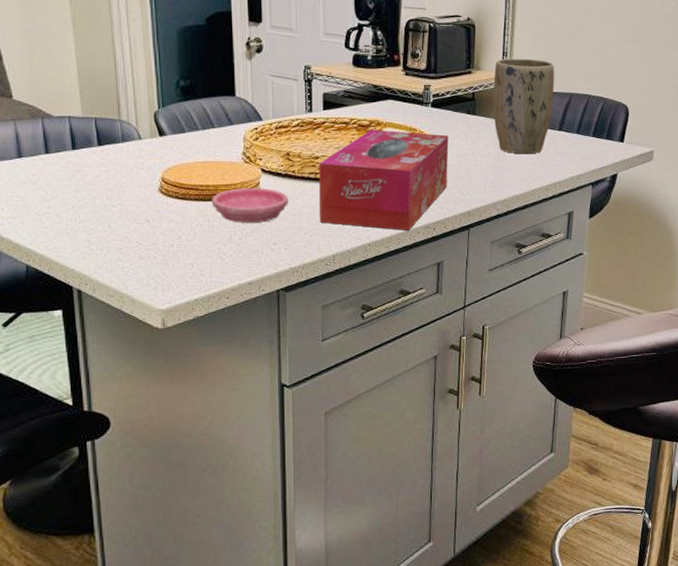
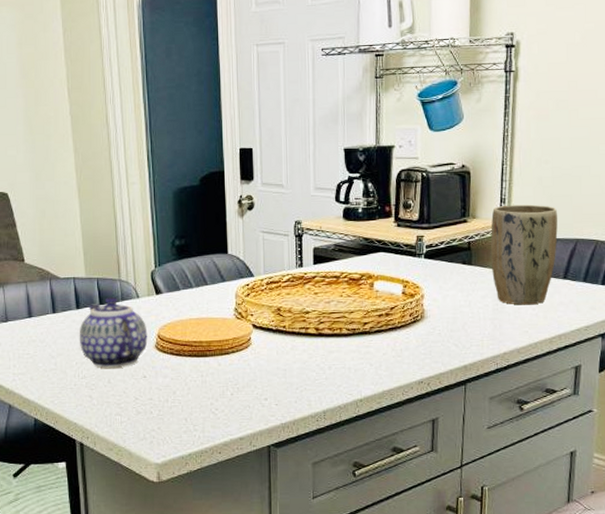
teapot: none [75,137,151,212] -> present [79,296,148,368]
saucer: present [211,187,288,223] -> none [204,343,279,378]
tissue box: present [319,129,449,231] -> none [309,283,443,387]

